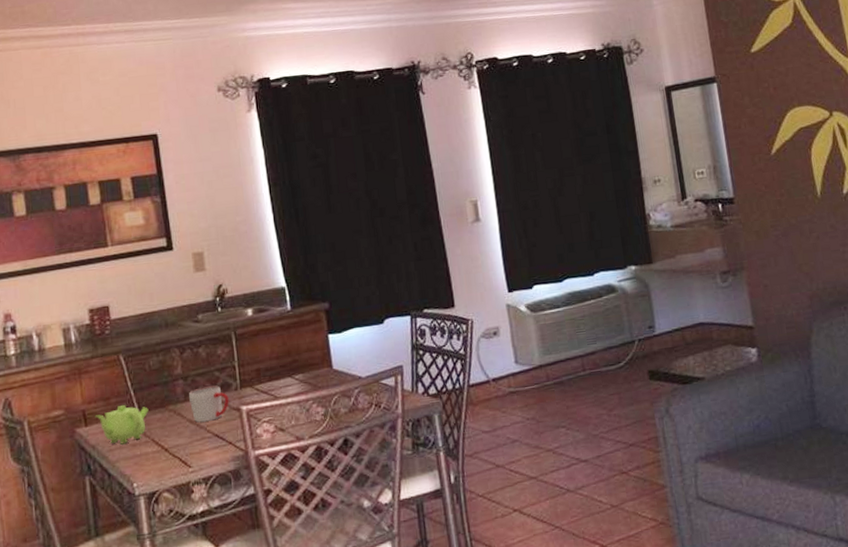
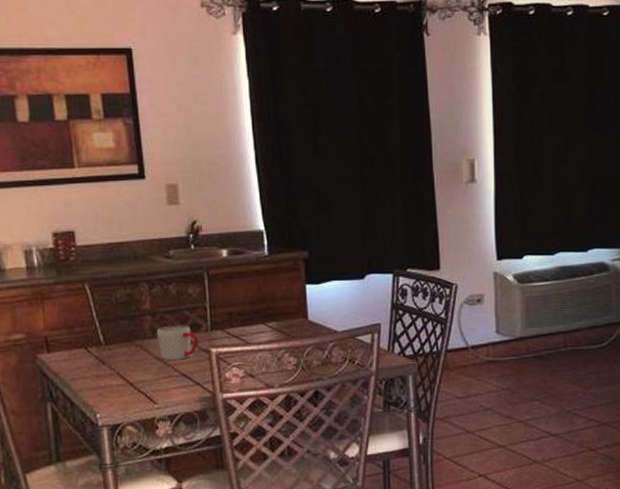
teapot: present [95,405,149,445] -> none [58,336,114,375]

